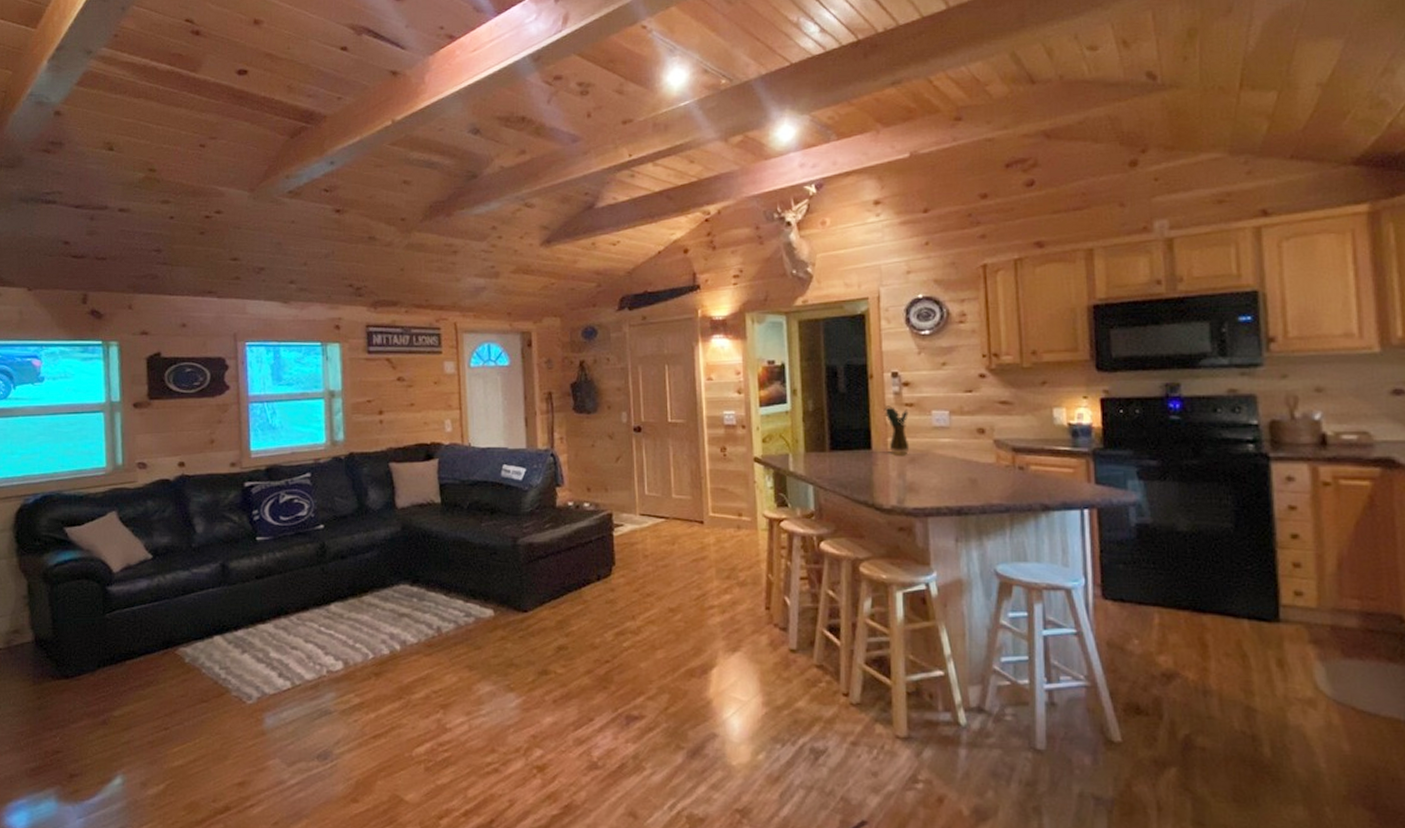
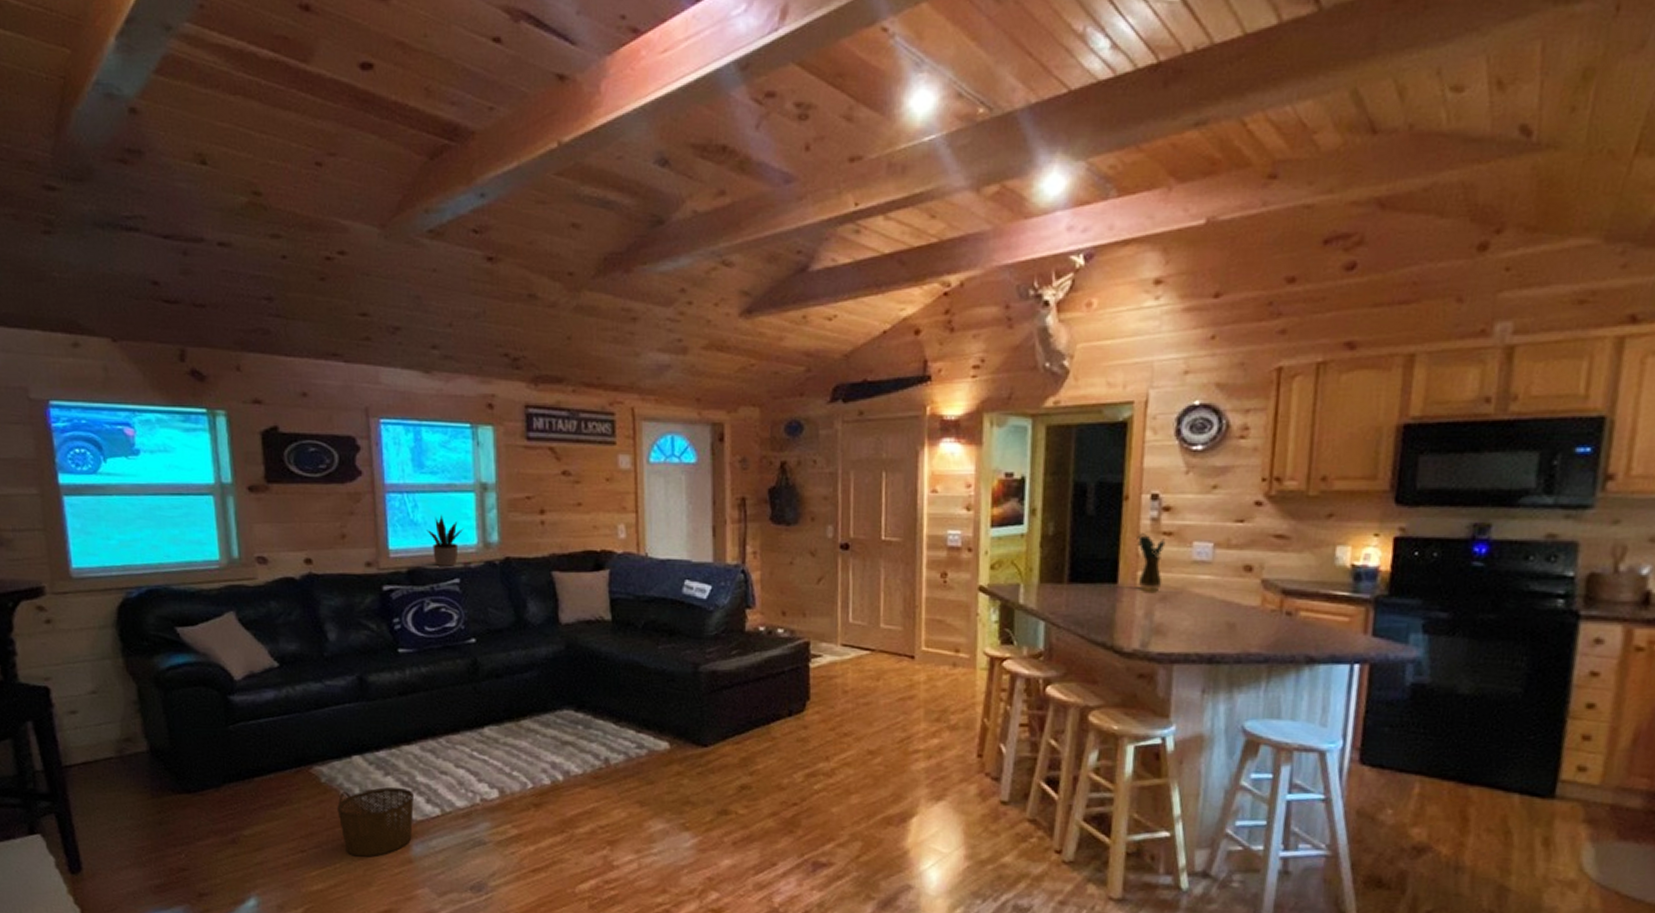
basket: none [199,663,267,731] -> present [337,787,414,857]
potted plant: none [283,418,315,463] -> present [426,514,464,566]

